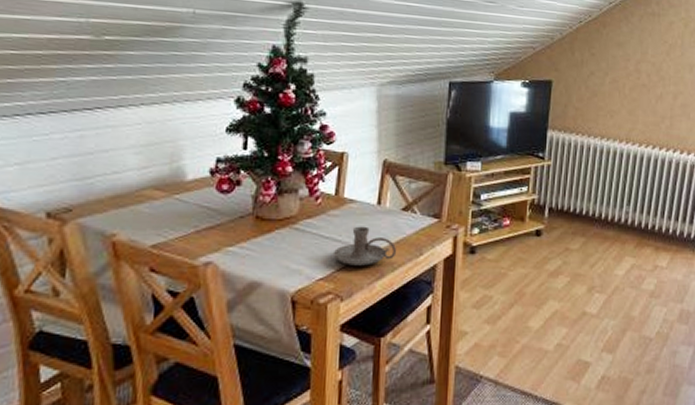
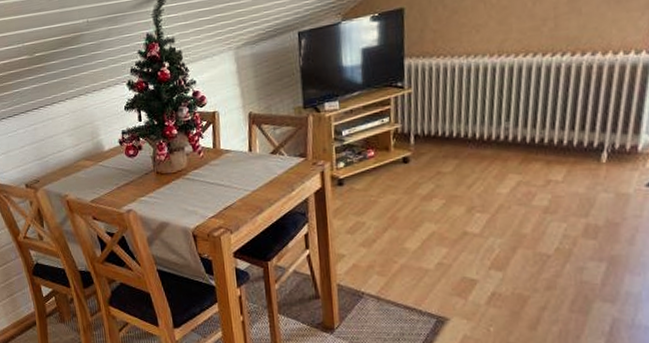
candle holder: present [334,226,397,266] -> none [219,171,272,204]

